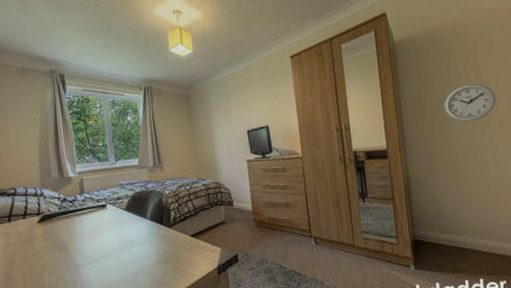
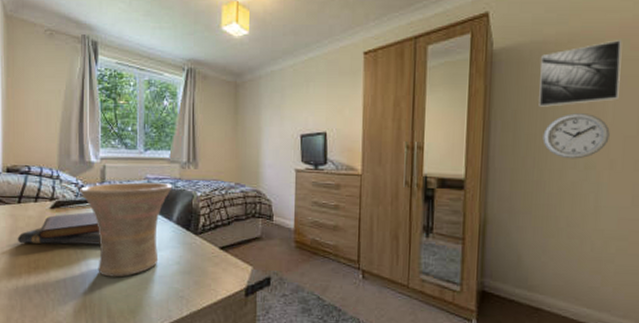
diary: none [10,220,87,257] -> present [17,211,102,245]
vase: none [61,186,144,275] -> present [79,182,173,277]
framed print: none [433,22,498,83] -> present [539,40,622,107]

